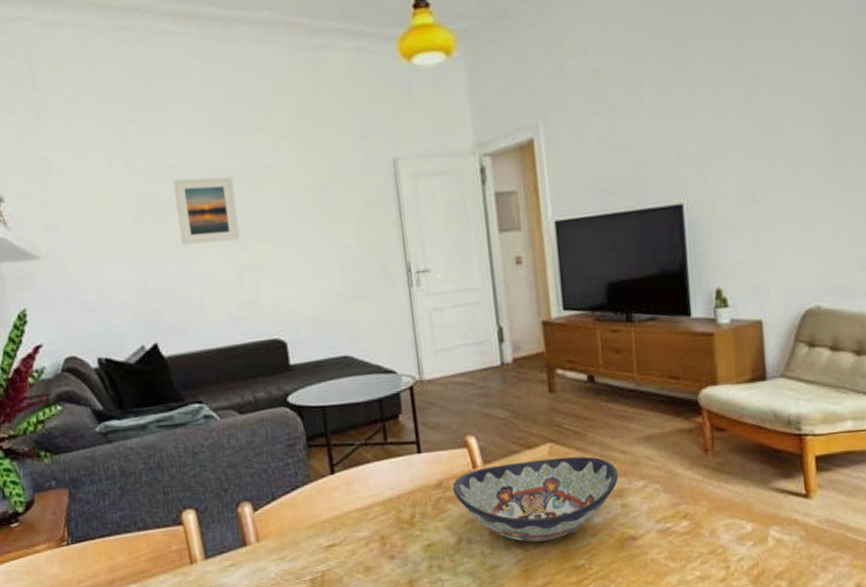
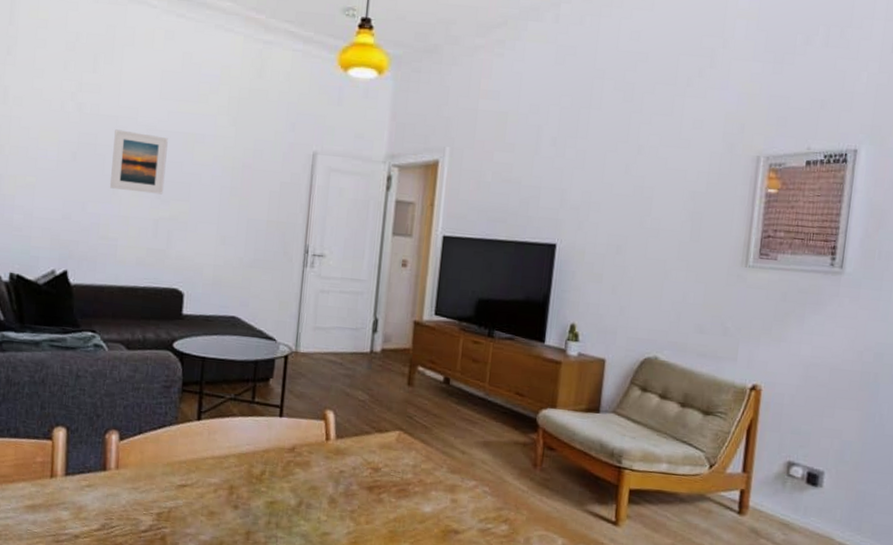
decorative bowl: present [452,456,619,543] -> none [303,441,455,520]

